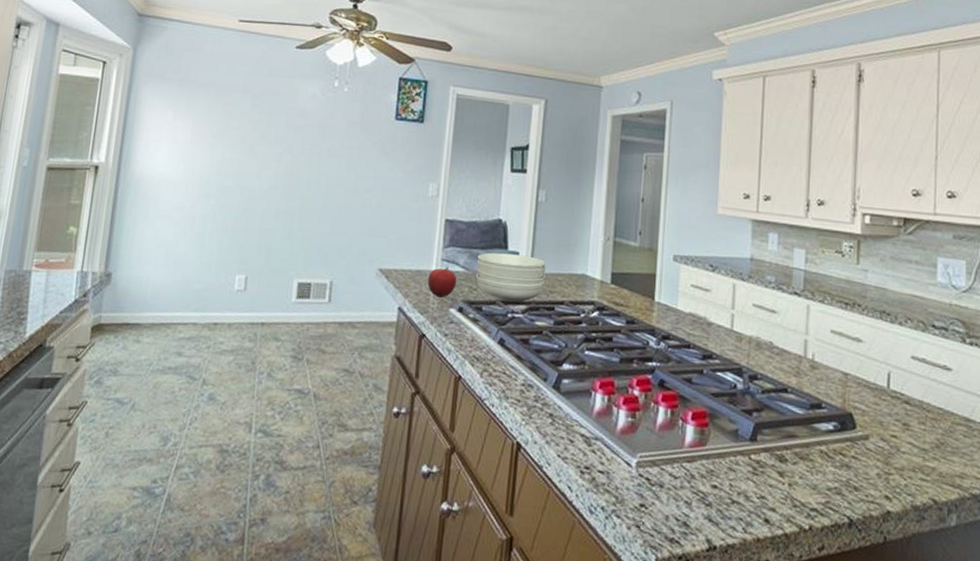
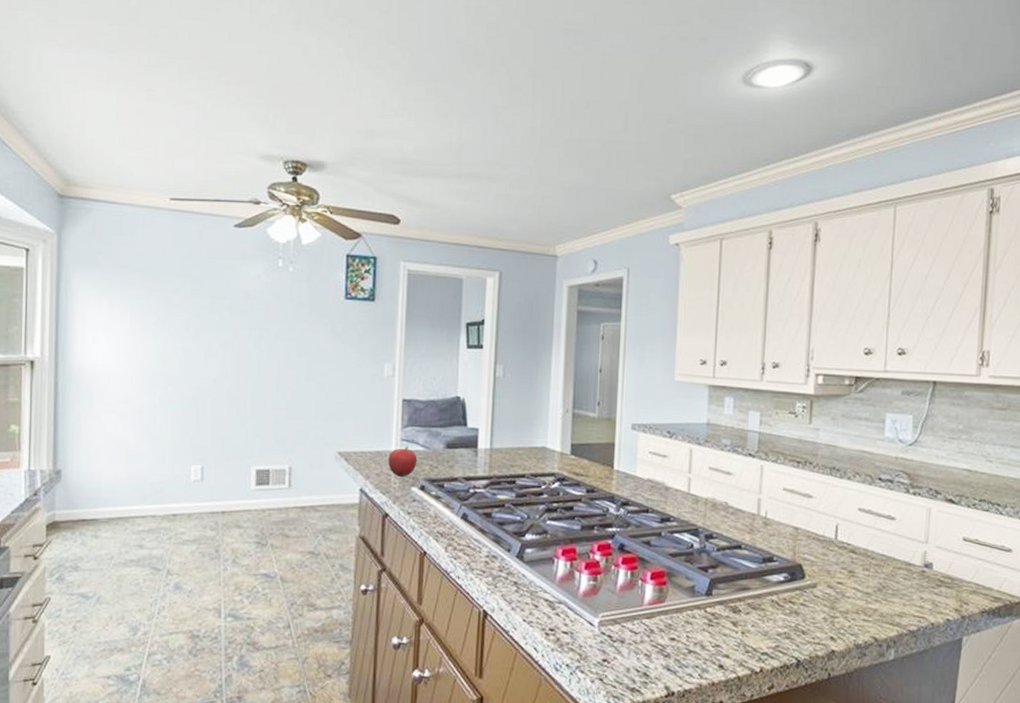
bowl: present [475,252,547,304] -> none [436,430,507,479]

